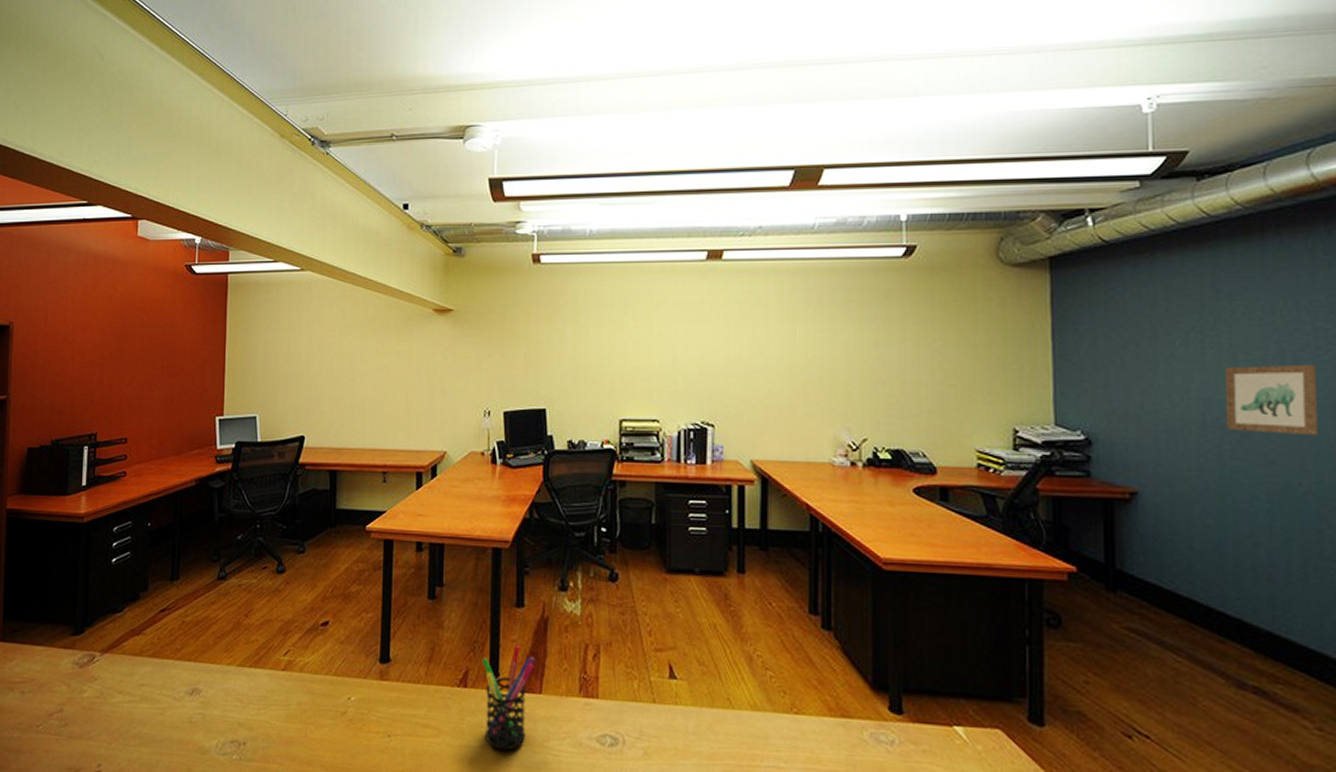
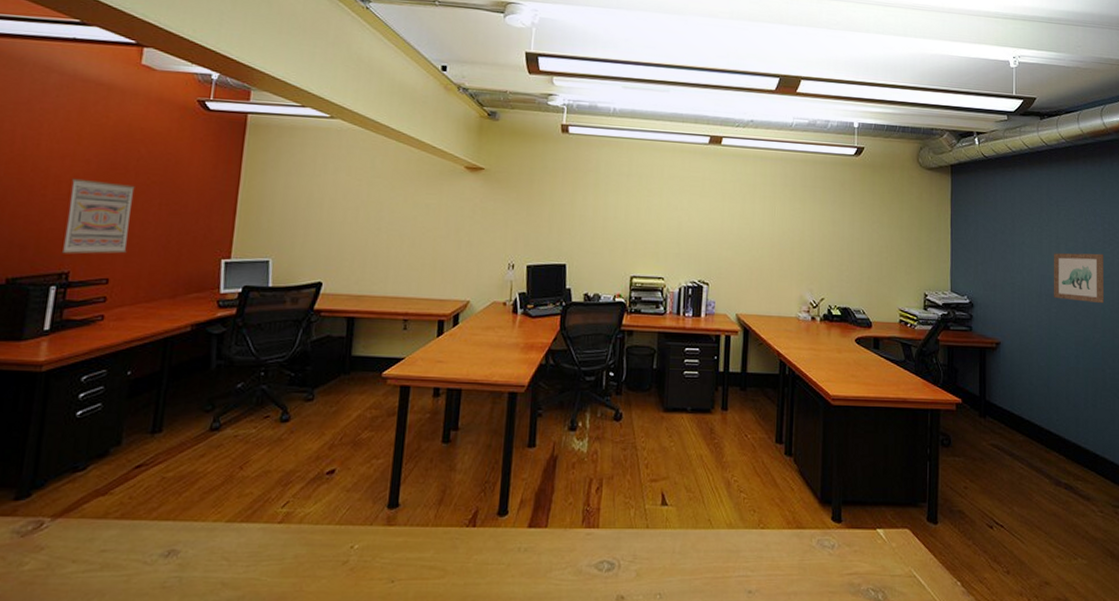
wall art: none [89,347,141,417] -> present [61,178,135,255]
pen holder: present [482,644,535,751] -> none [491,482,543,585]

